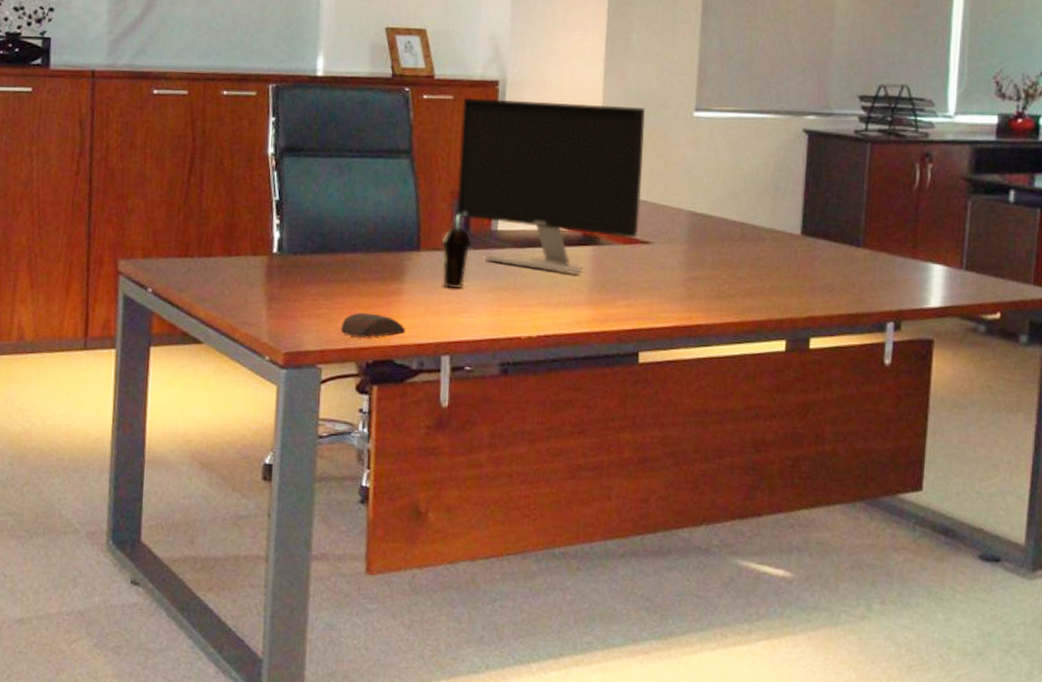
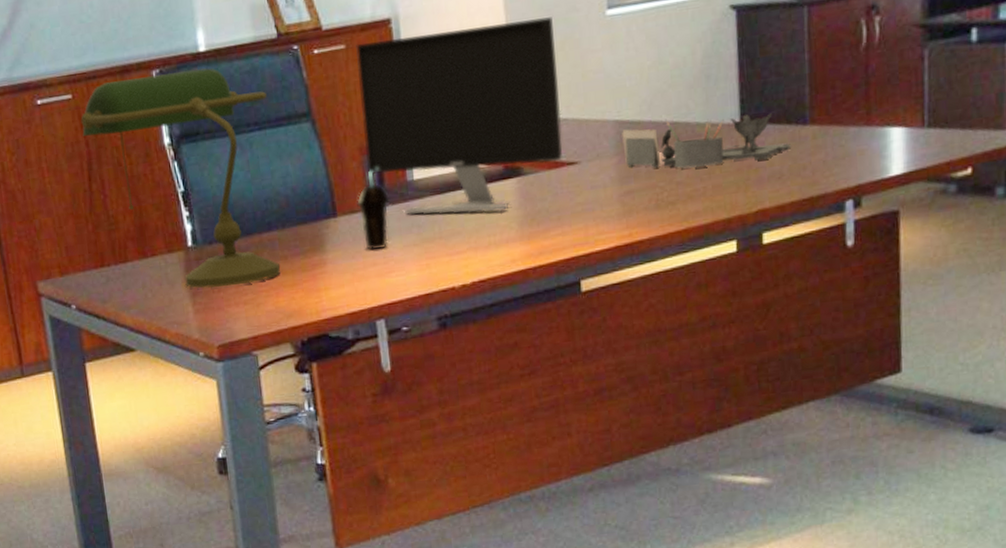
desk lamp: none [191,86,373,298] -> present [80,68,280,288]
computer mouse: present [341,312,406,338] -> none [270,289,336,317]
desk organizer: none [693,218,845,272] -> present [622,113,792,169]

